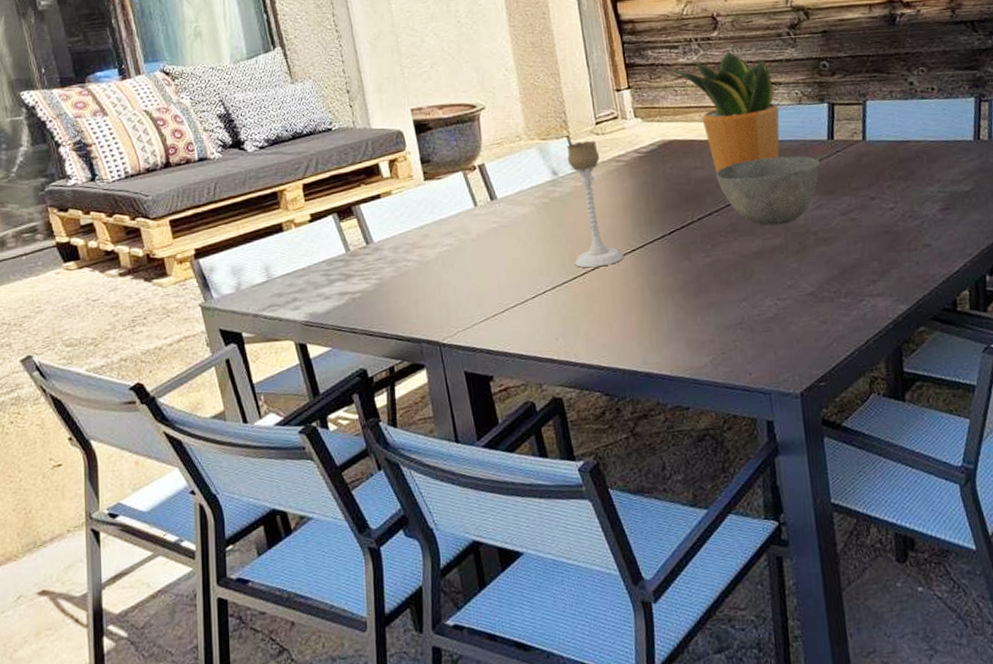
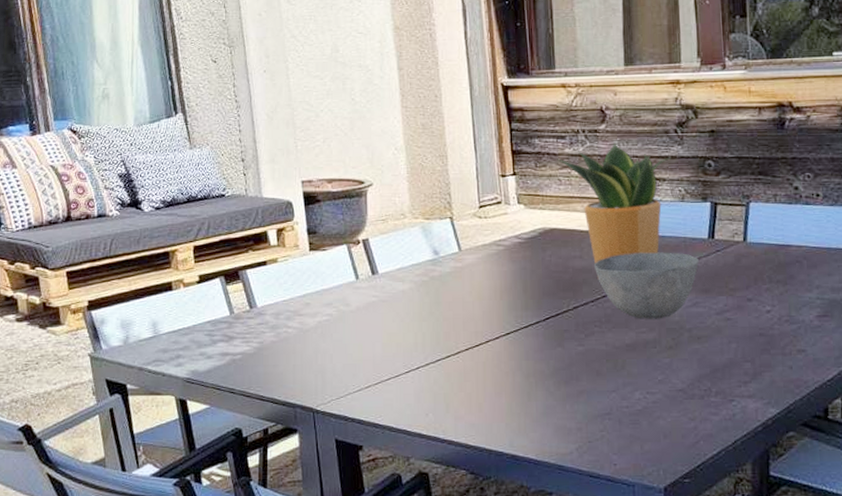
candle holder: present [567,140,624,268] -> none [449,223,498,348]

